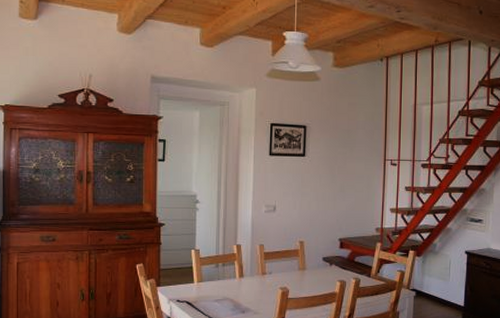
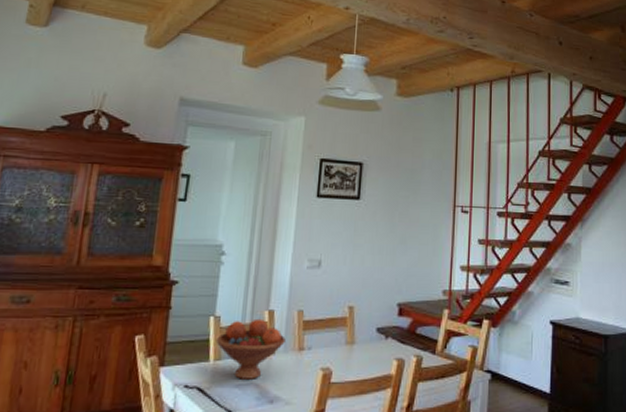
fruit bowl: none [197,251,251,296] -> present [215,318,285,379]

